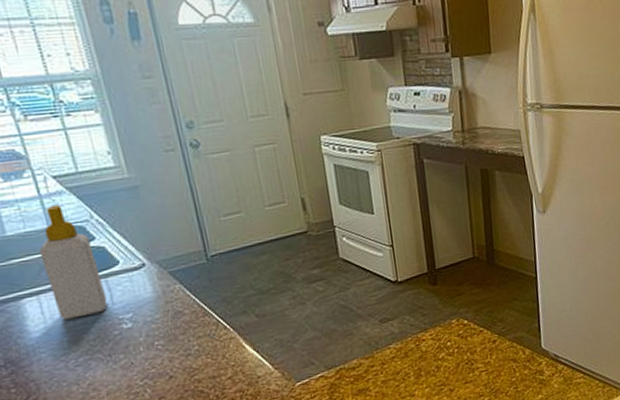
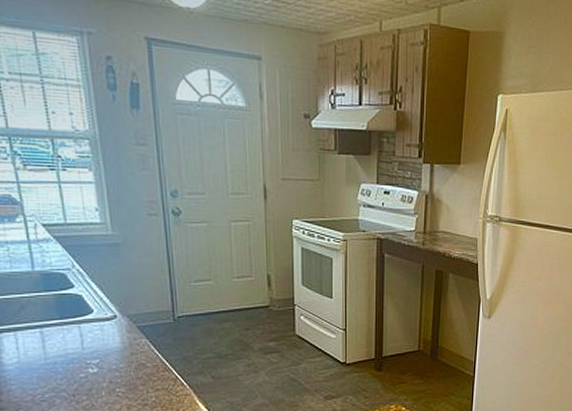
soap bottle: present [39,204,108,320] -> none [21,250,78,358]

